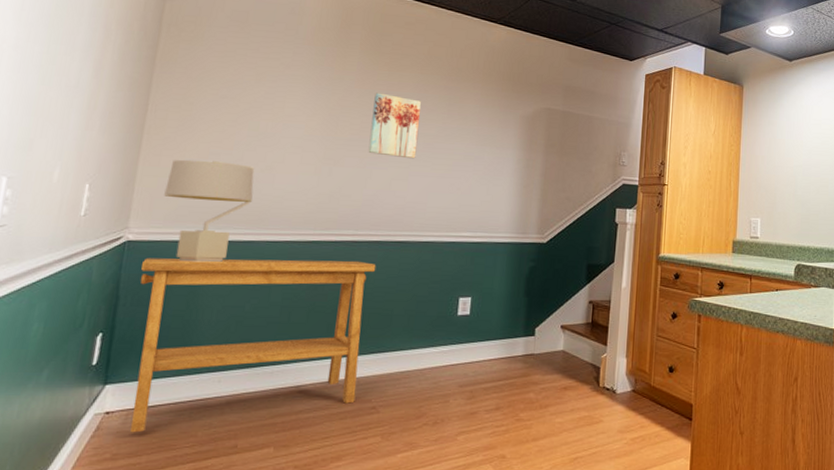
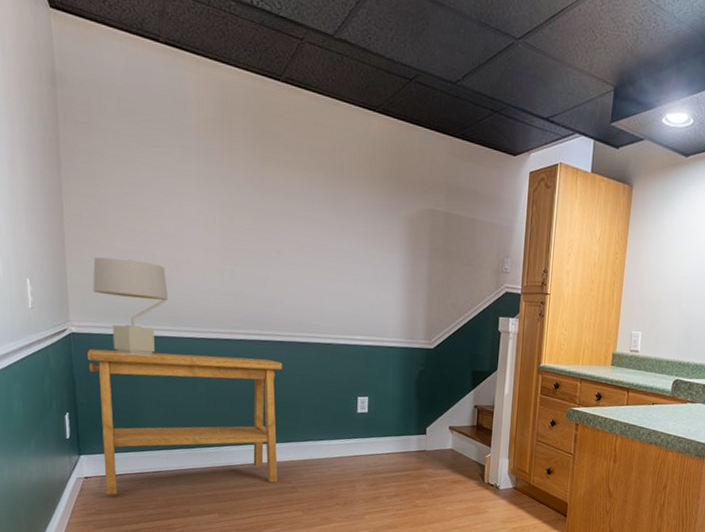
wall art: present [368,92,421,159] -> none [263,190,309,261]

